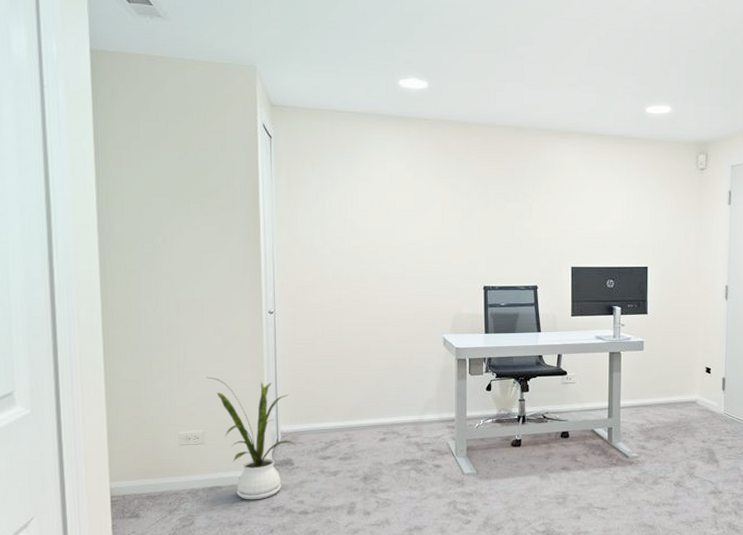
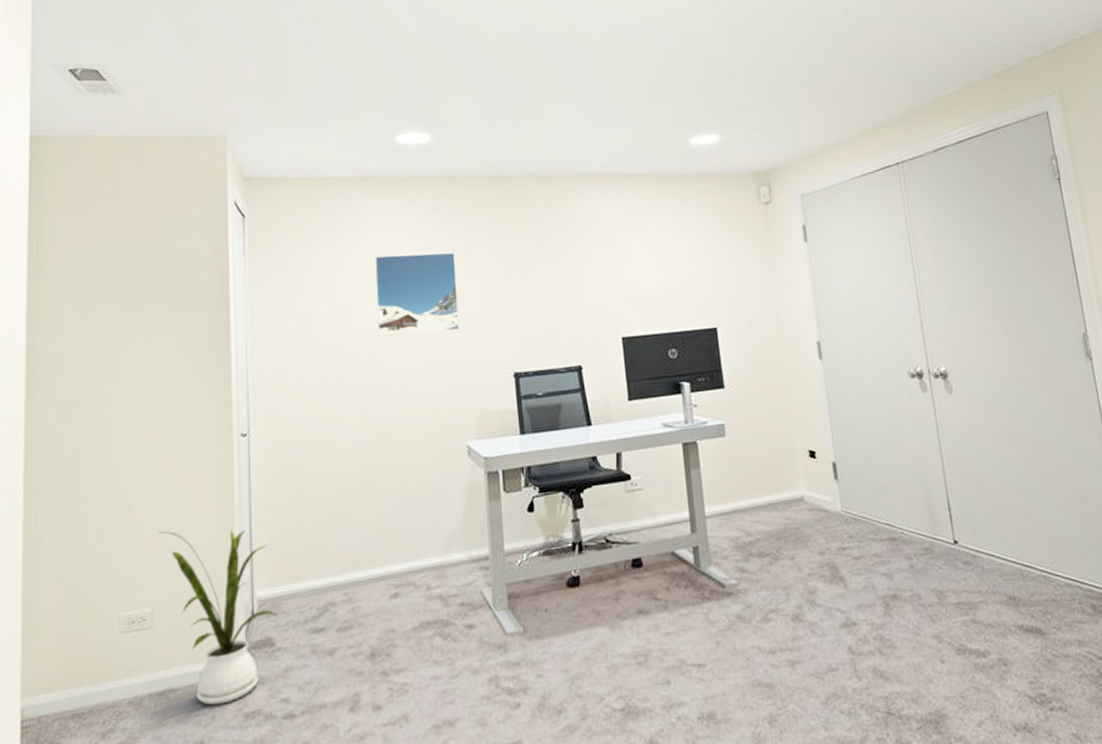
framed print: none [377,181,443,249] -> present [374,251,460,337]

